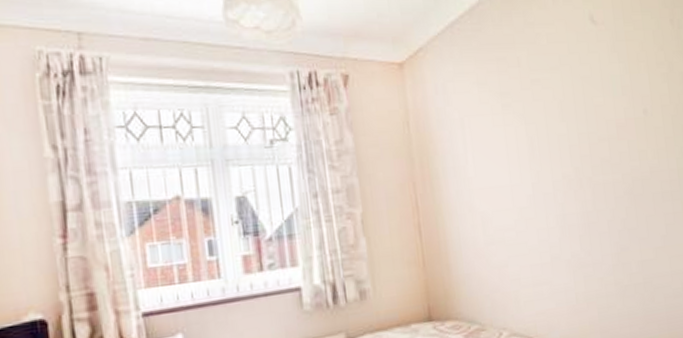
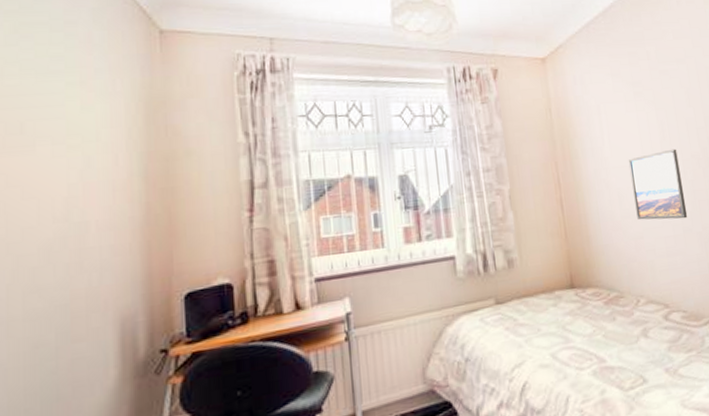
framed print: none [493,168,556,247] -> present [628,149,688,220]

